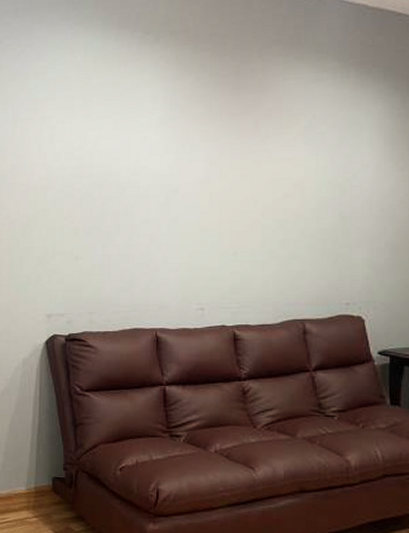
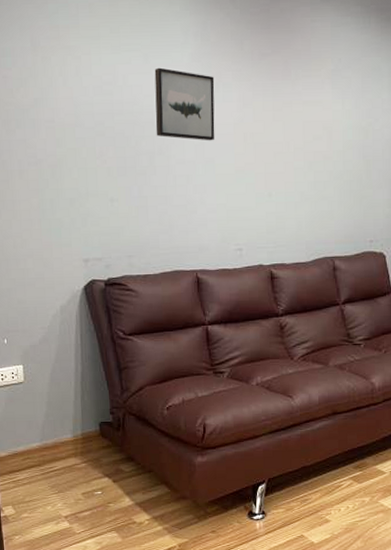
wall art: none [122,132,182,201] -> present [154,67,215,141]

